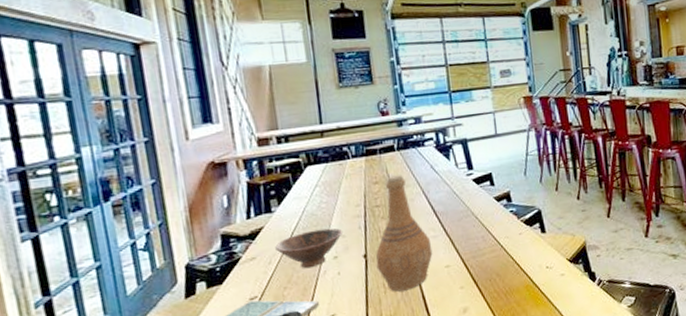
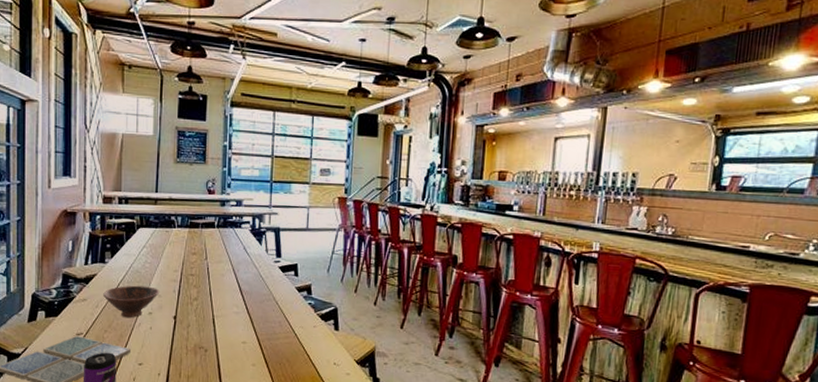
vase: present [375,175,433,292] -> none [183,250,233,357]

